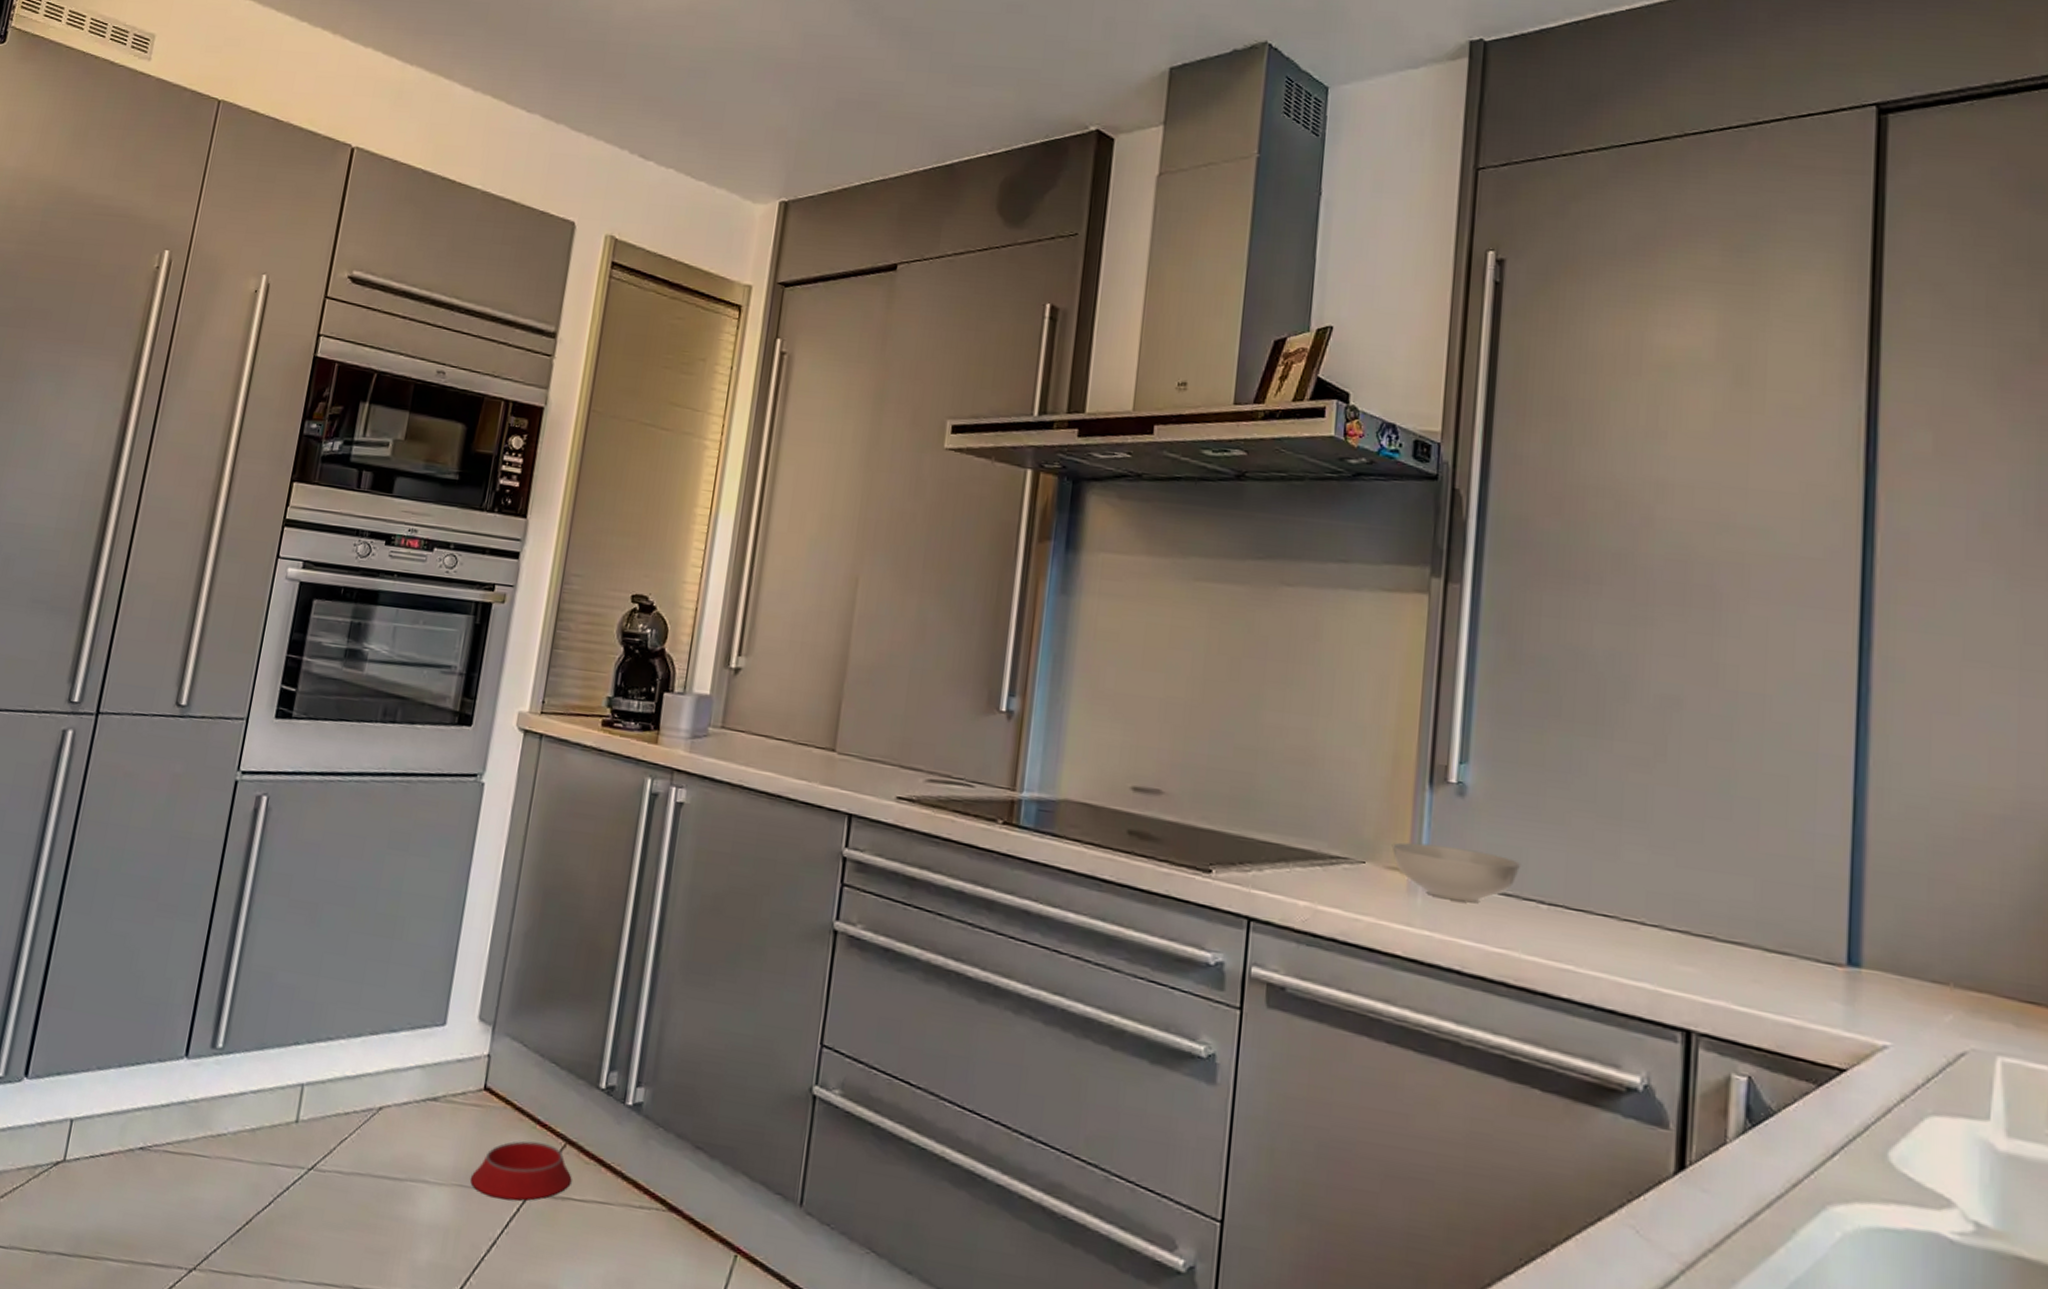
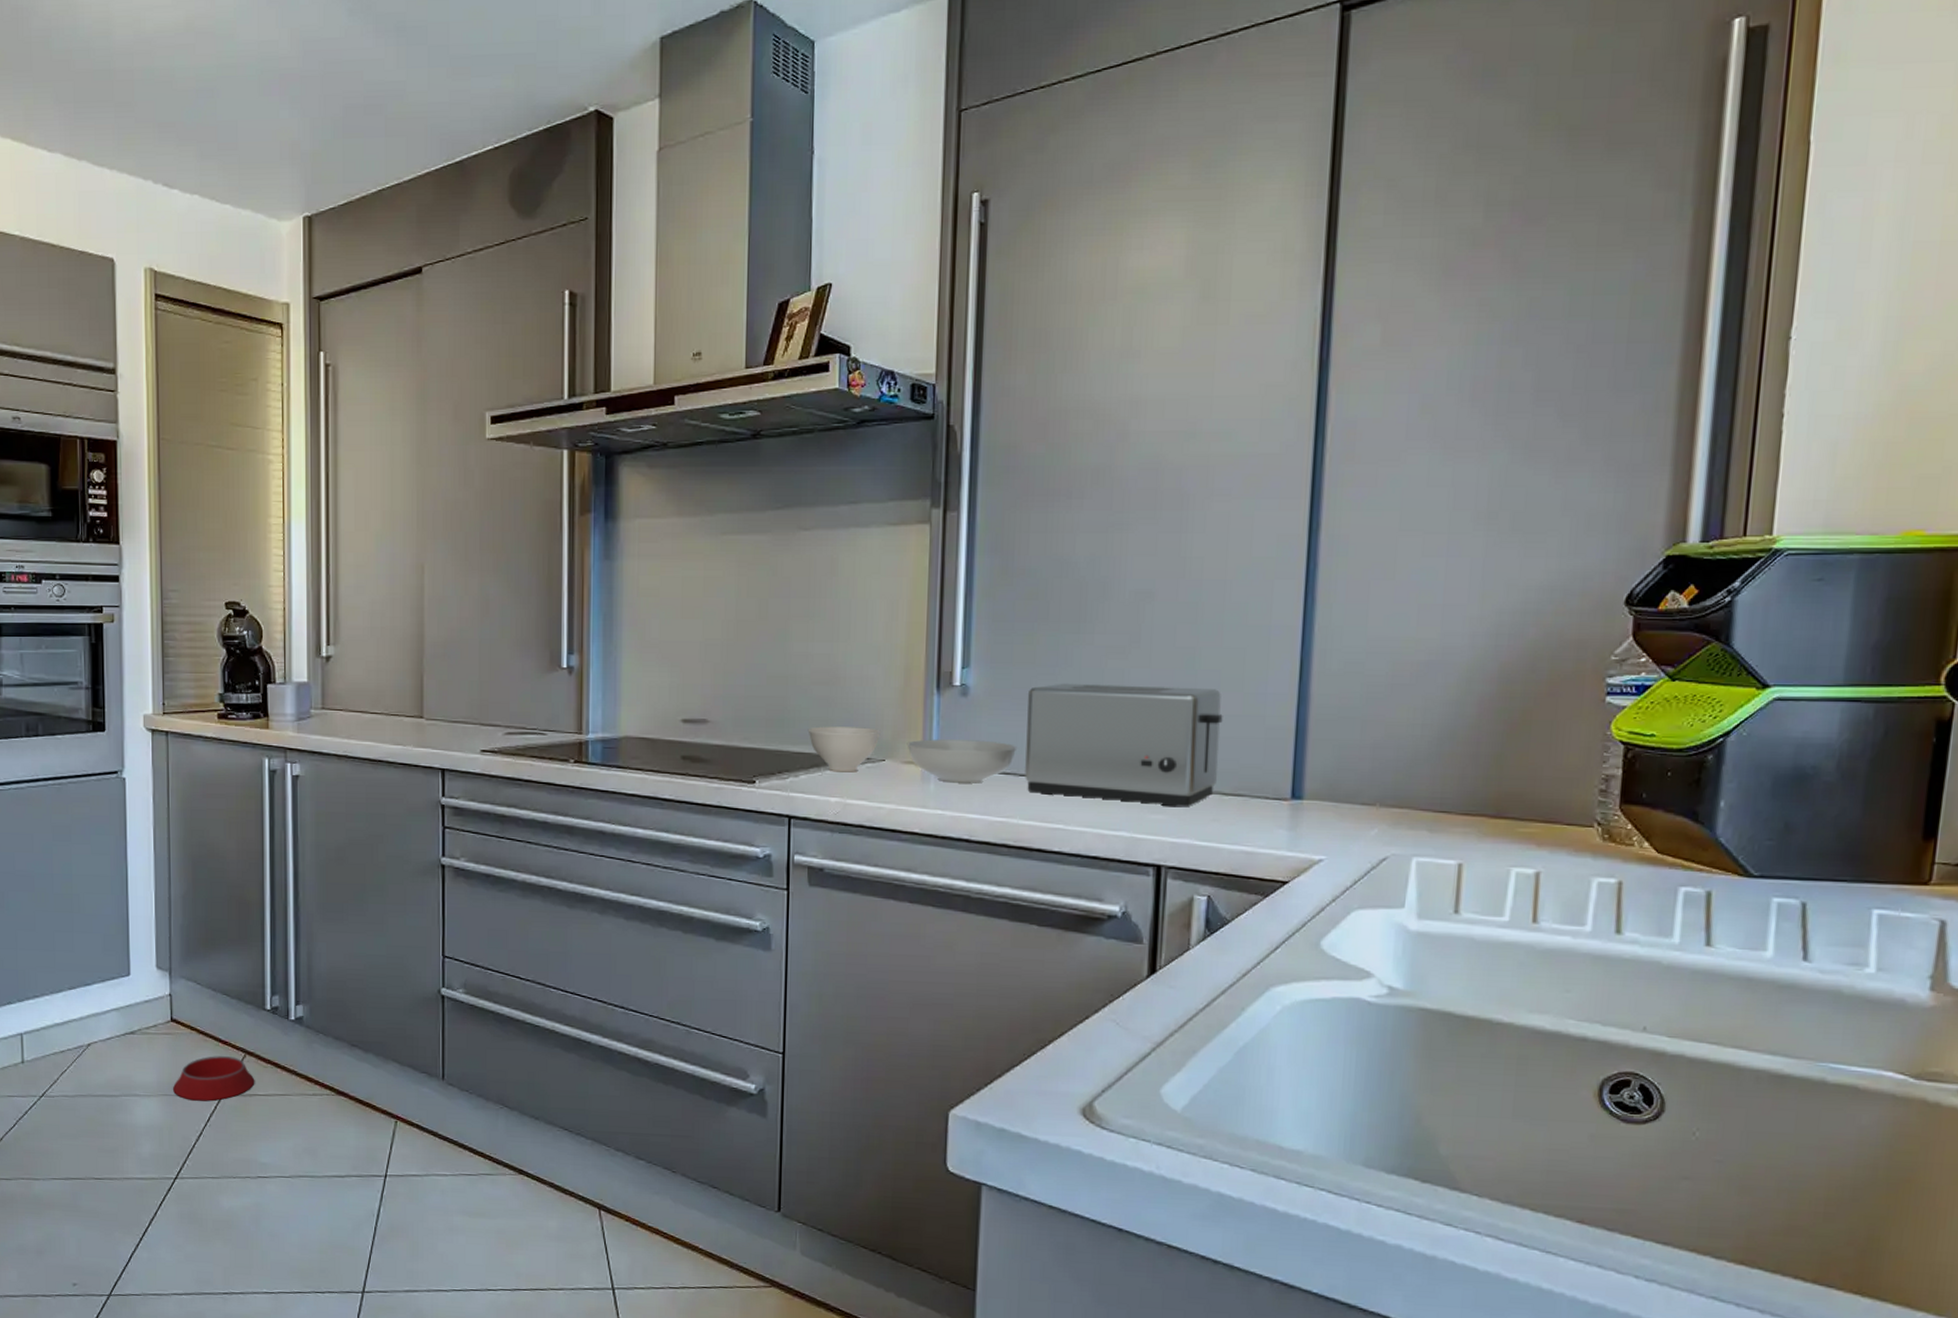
bowl: none [1277,813,1362,873] -> present [807,726,881,773]
toaster: none [1529,793,1764,960] -> present [1025,683,1223,807]

